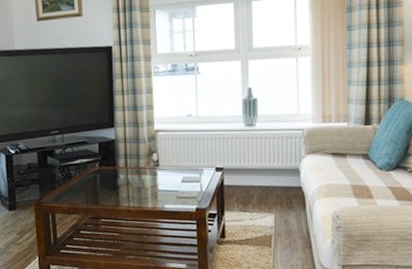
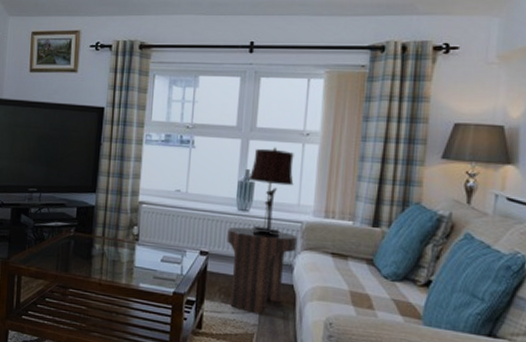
side table: none [238,140,302,217] -> present [227,227,298,314]
table lamp: none [251,64,292,144] -> present [248,147,294,234]

